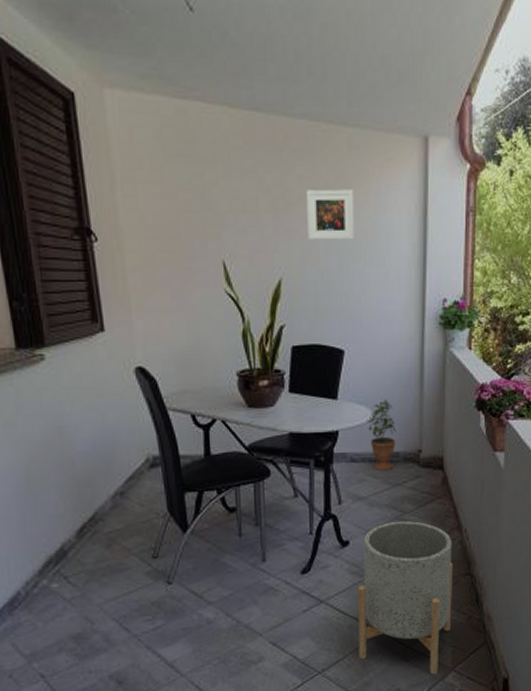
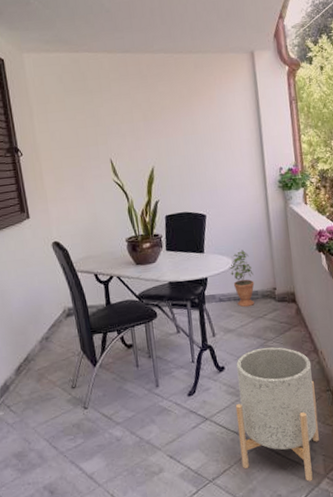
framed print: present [307,189,355,240] -> none [167,96,205,136]

